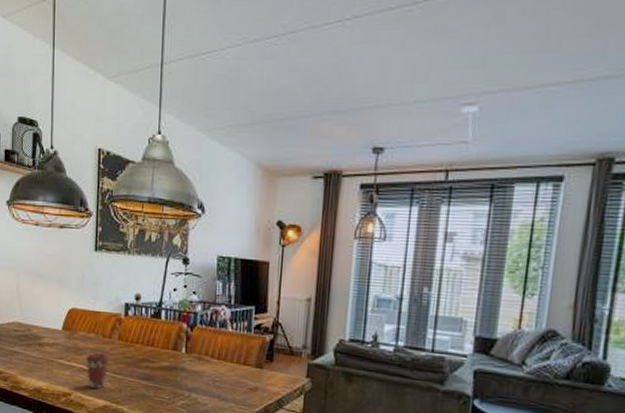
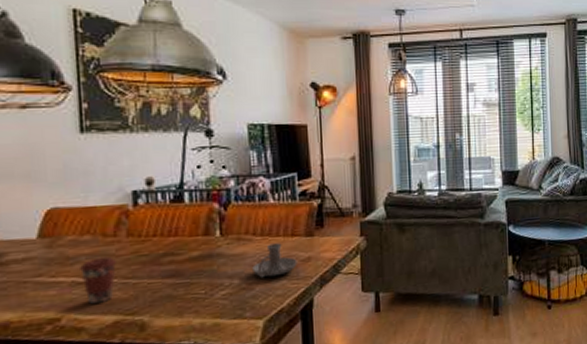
candle holder: none [207,368,246,398] -> present [252,243,298,278]

